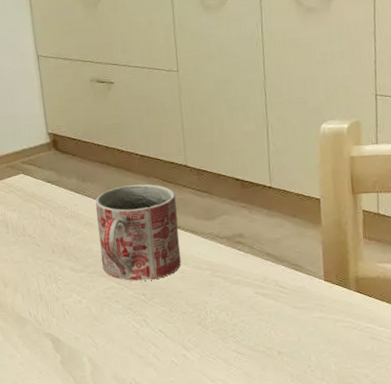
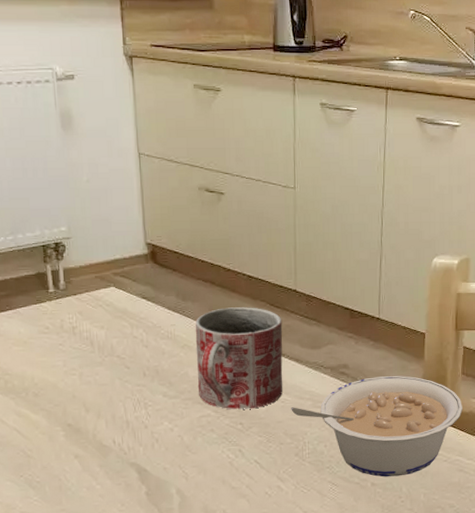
legume: none [190,242,369,346] -> present [291,376,462,477]

